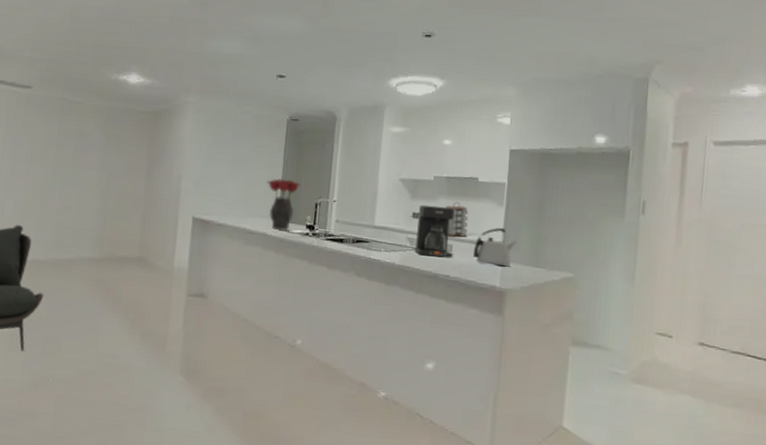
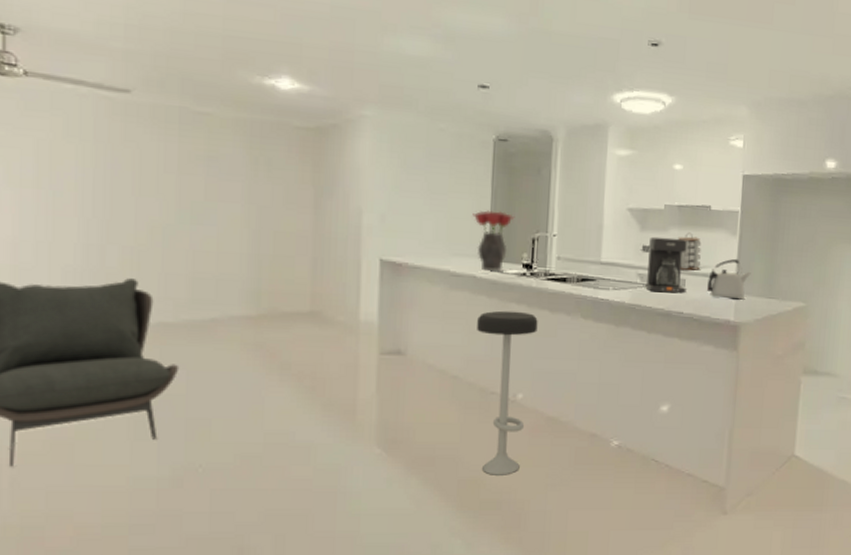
bar stool: none [264,265,317,413] -> present [477,310,538,475]

